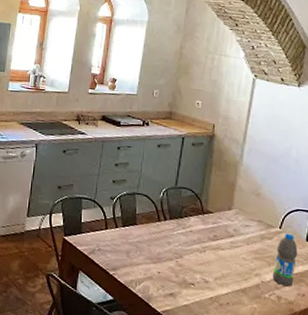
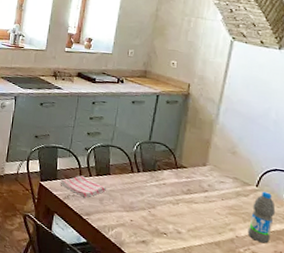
dish towel: none [86,227,134,251] -> present [61,175,107,198]

